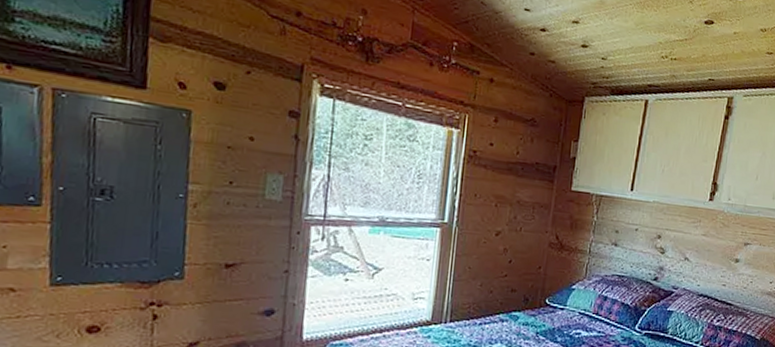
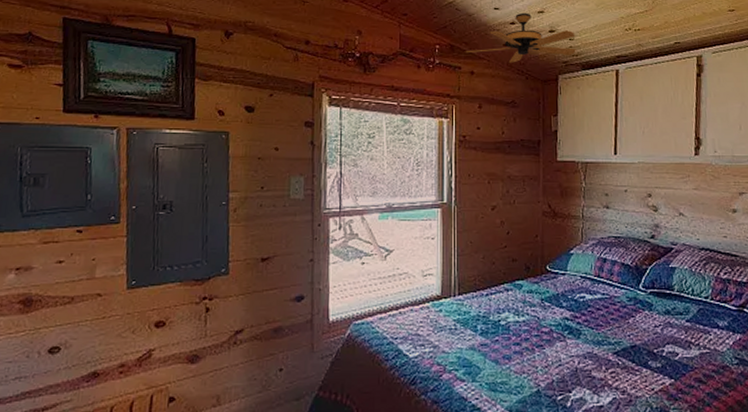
ceiling fan: none [486,19,609,77] -> present [465,12,576,63]

